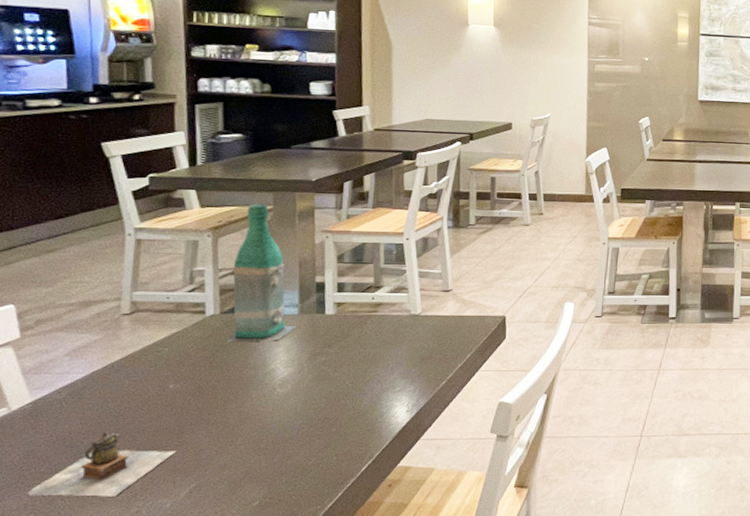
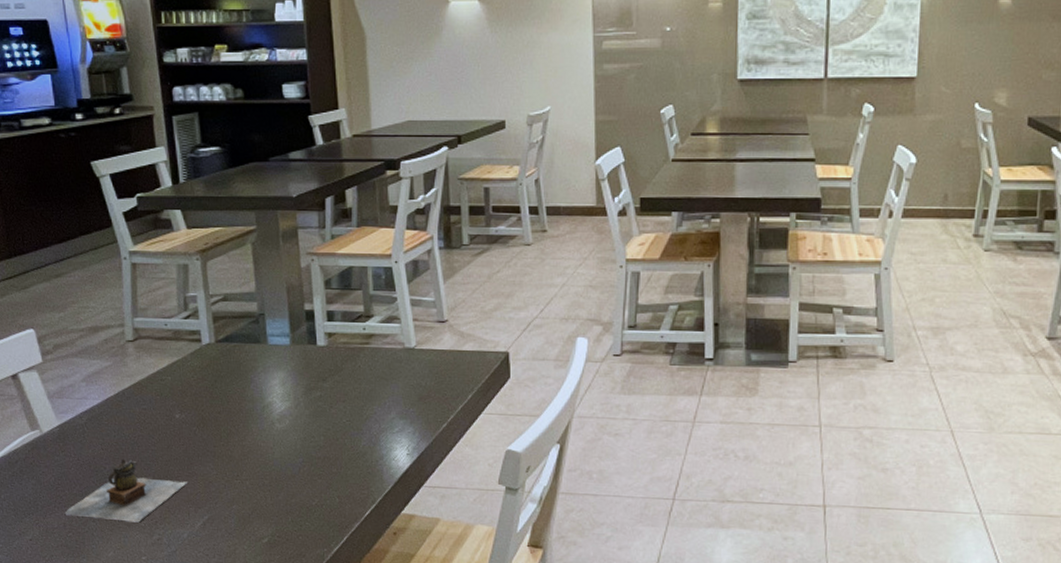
bottle: present [227,204,296,341] -> none [223,224,289,373]

